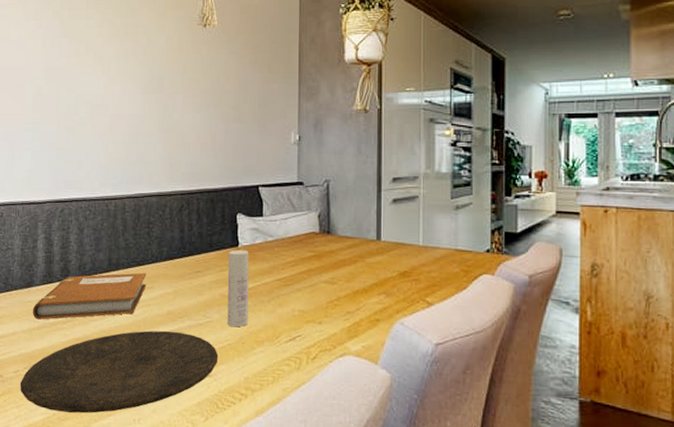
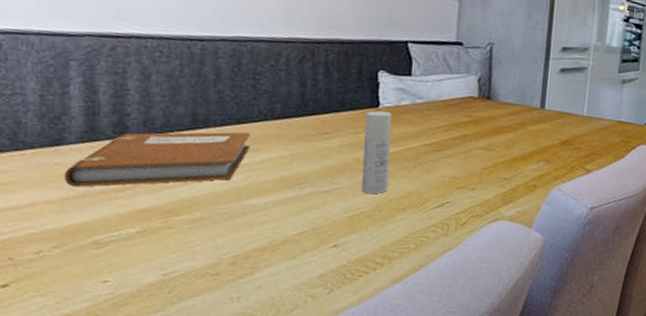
plate: present [20,330,219,414] -> none [45,198,349,296]

